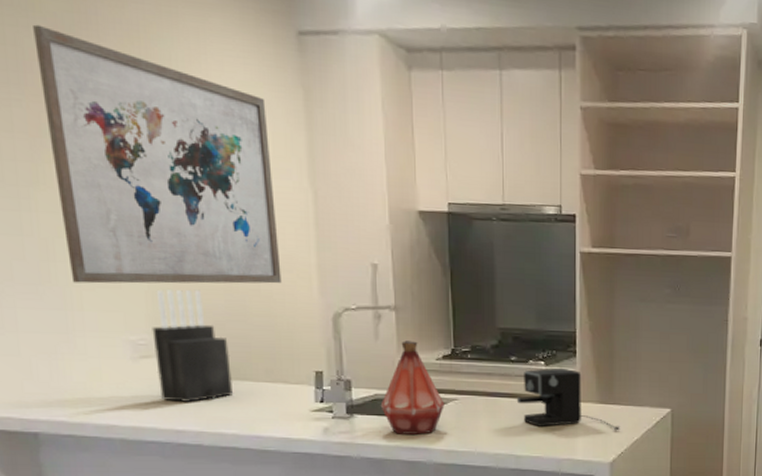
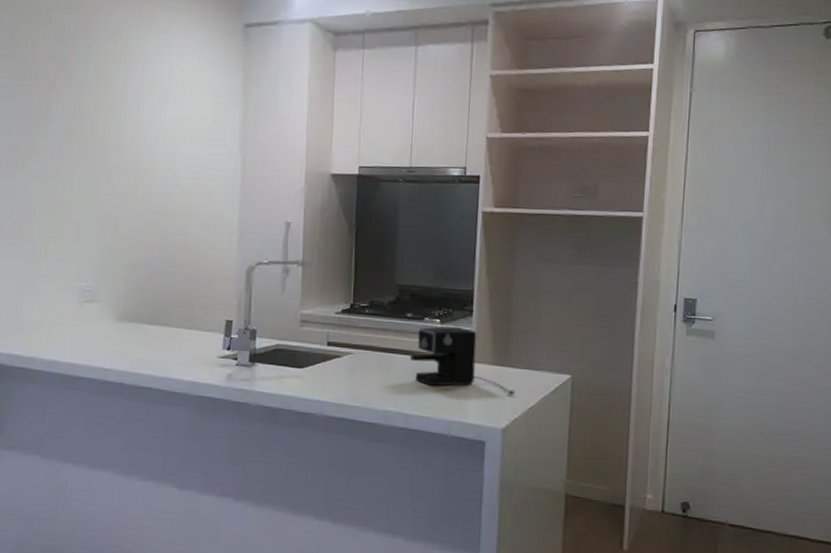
wall art: present [33,24,282,284] -> none [43,32,212,240]
knife block: present [152,289,233,402] -> none [96,243,157,344]
bottle: present [380,340,445,434] -> none [280,294,340,387]

